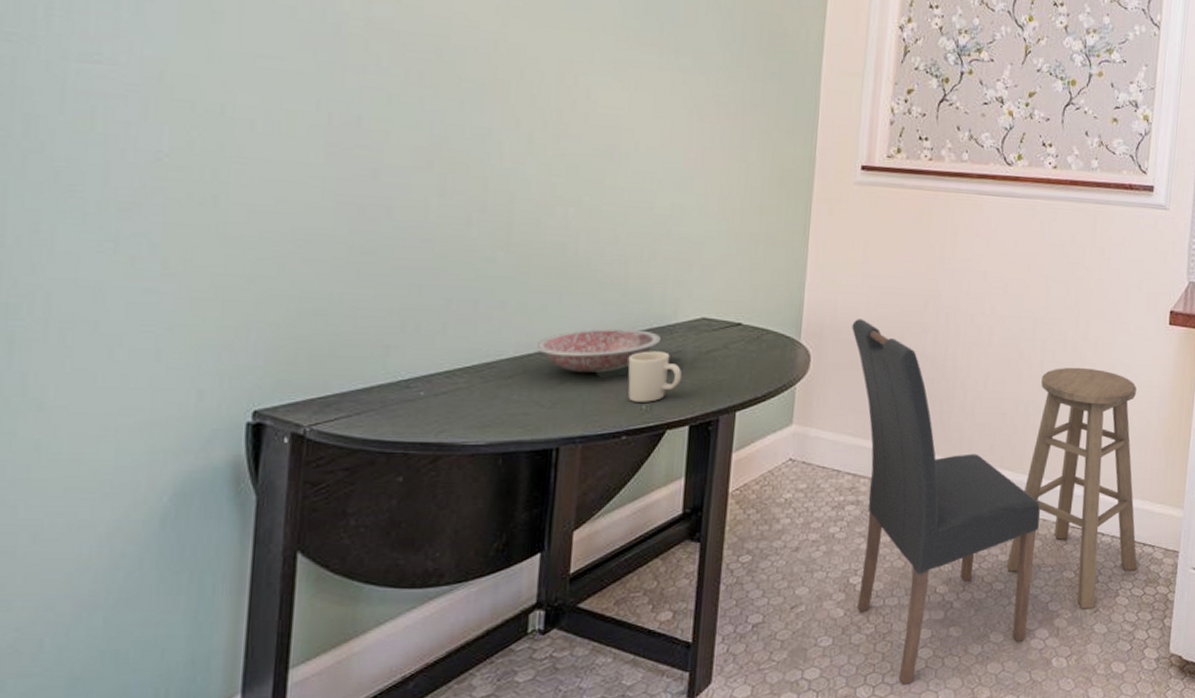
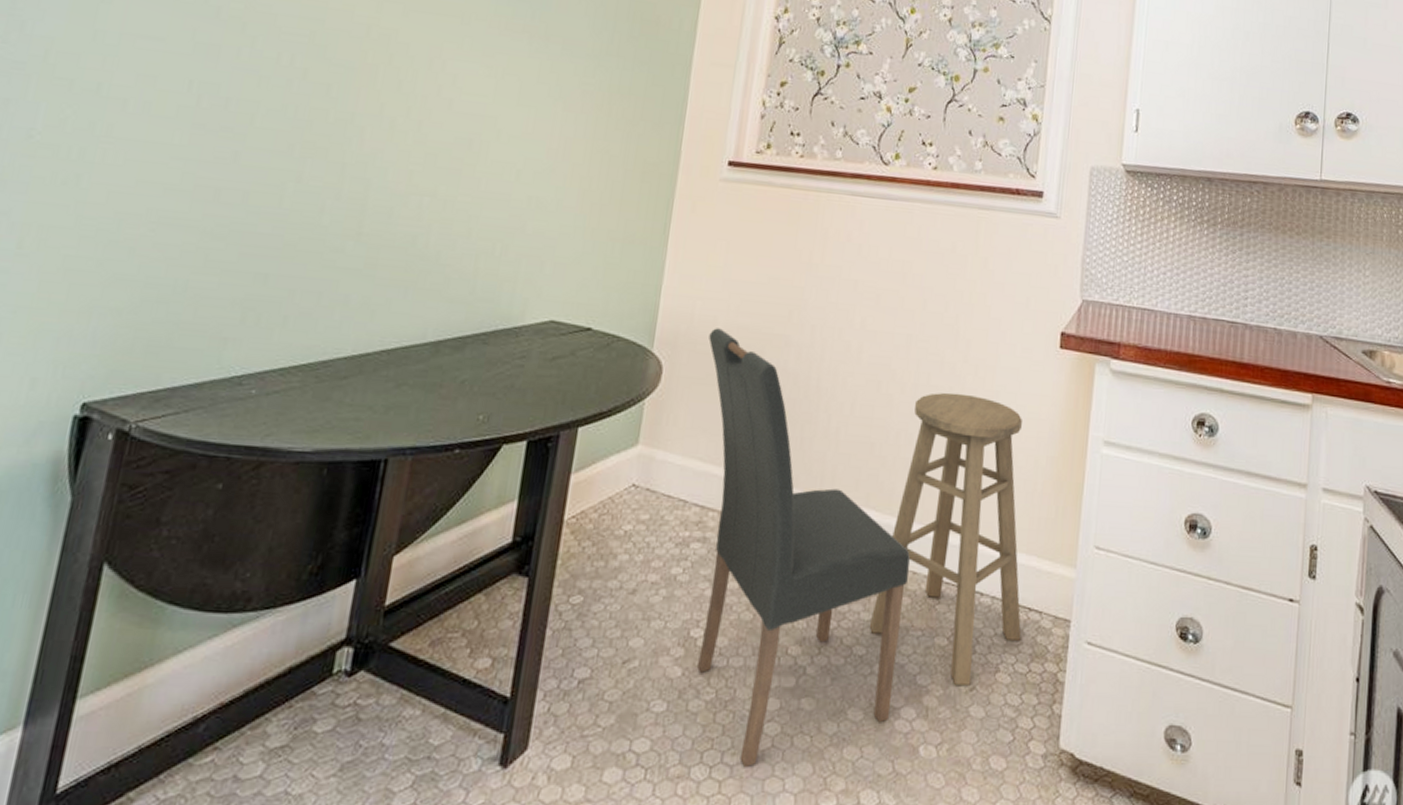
bowl: present [534,328,660,373] -> none [374,328,505,377]
mug: present [627,351,682,402] -> none [465,354,524,412]

